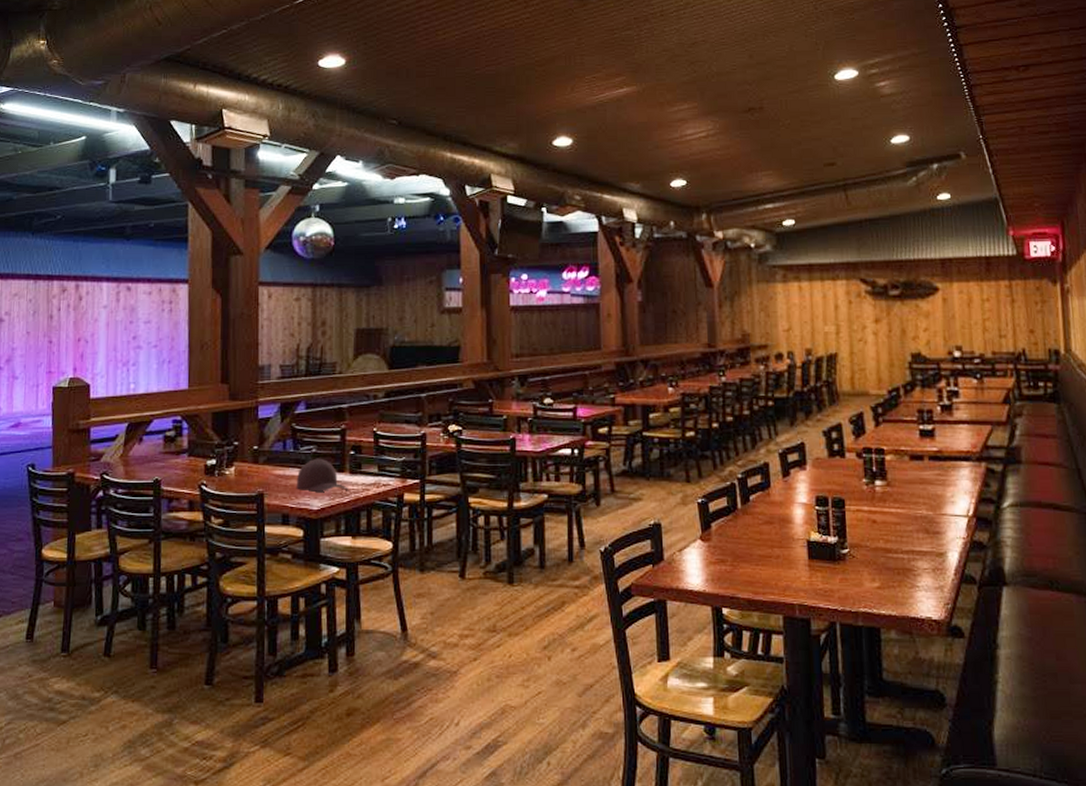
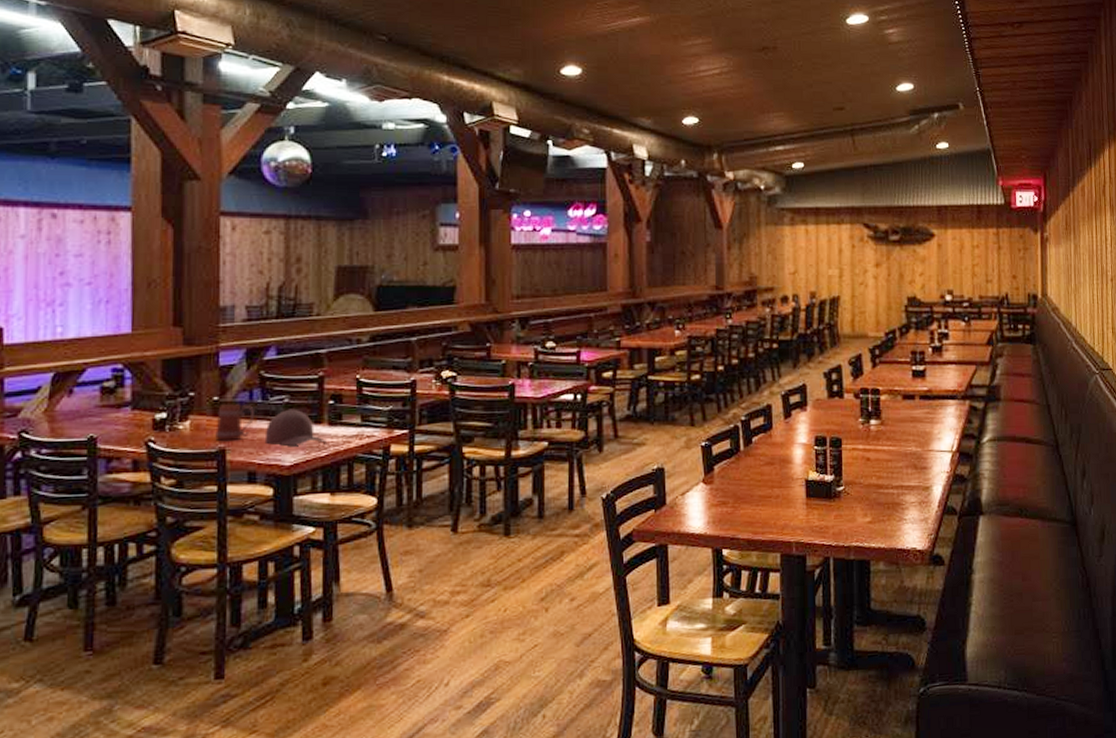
beer mug: none [254,453,288,485] -> present [214,404,256,441]

